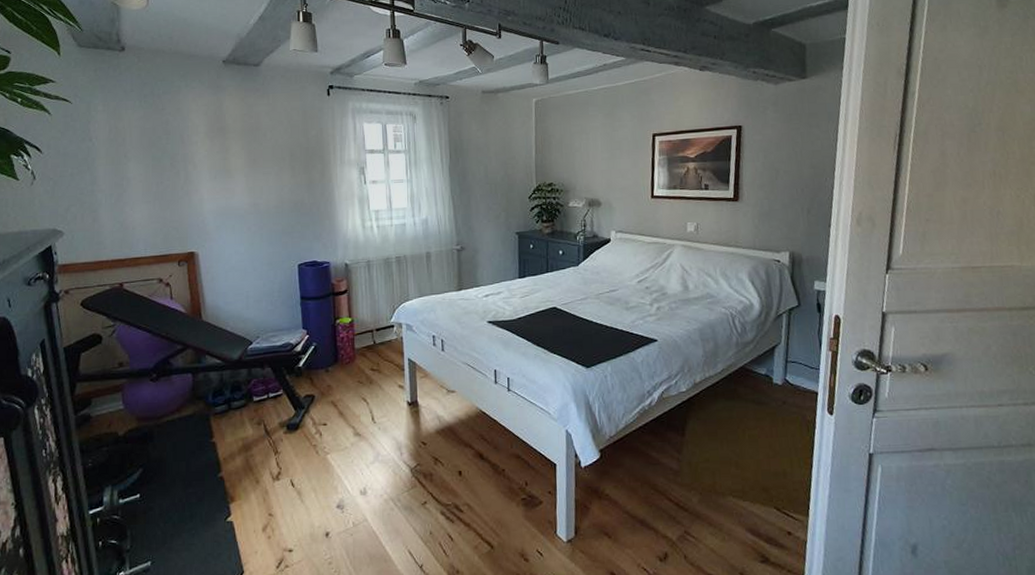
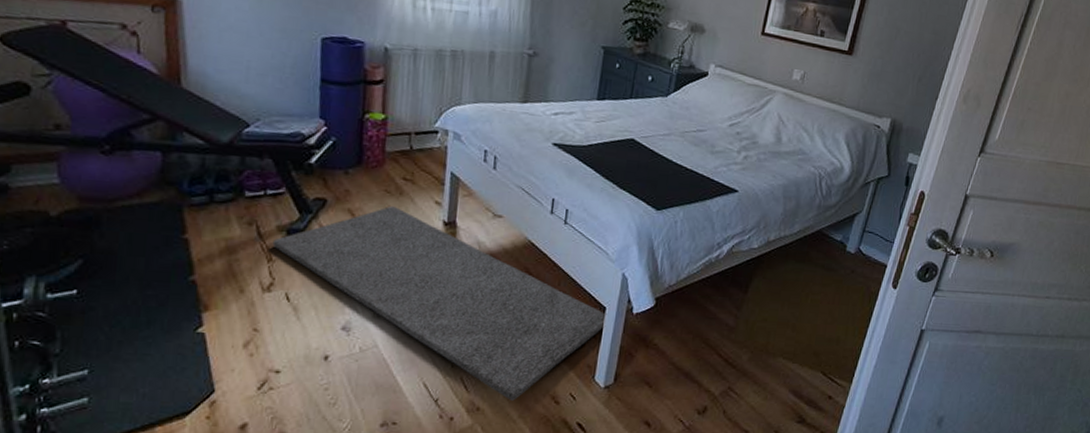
rug: none [277,394,559,561] -> present [272,205,607,401]

